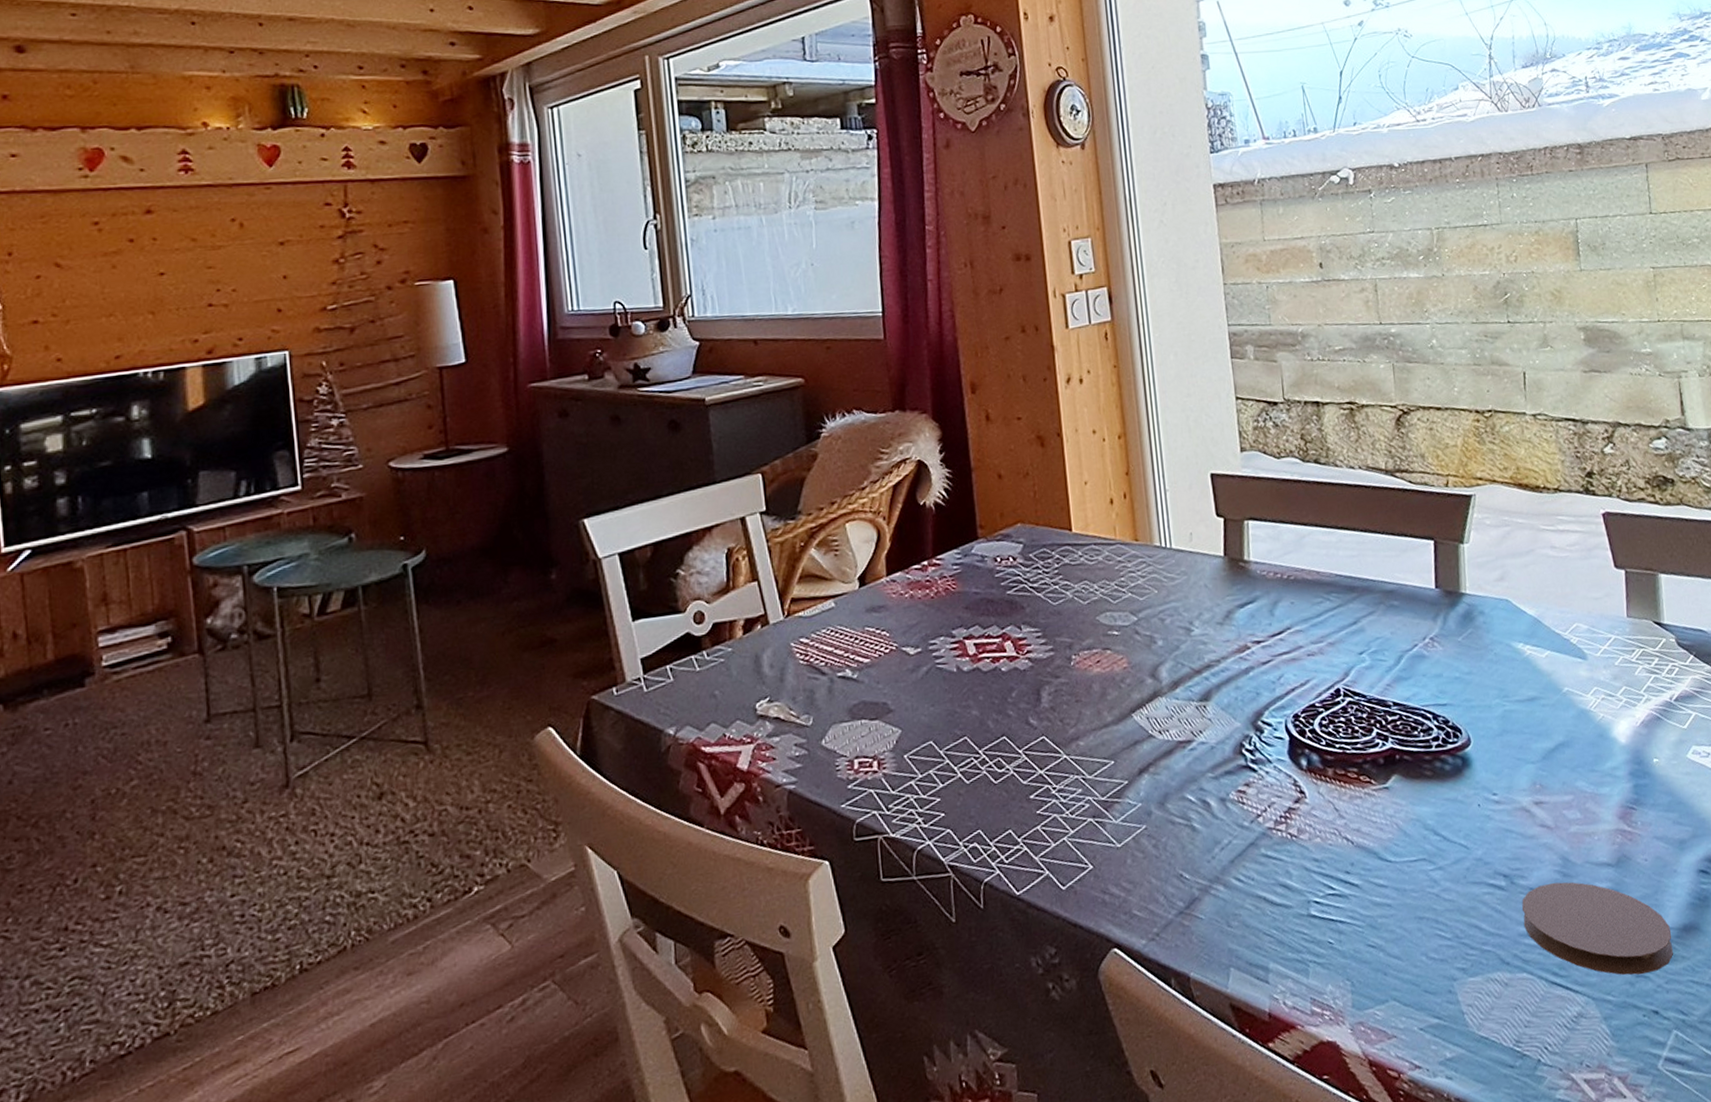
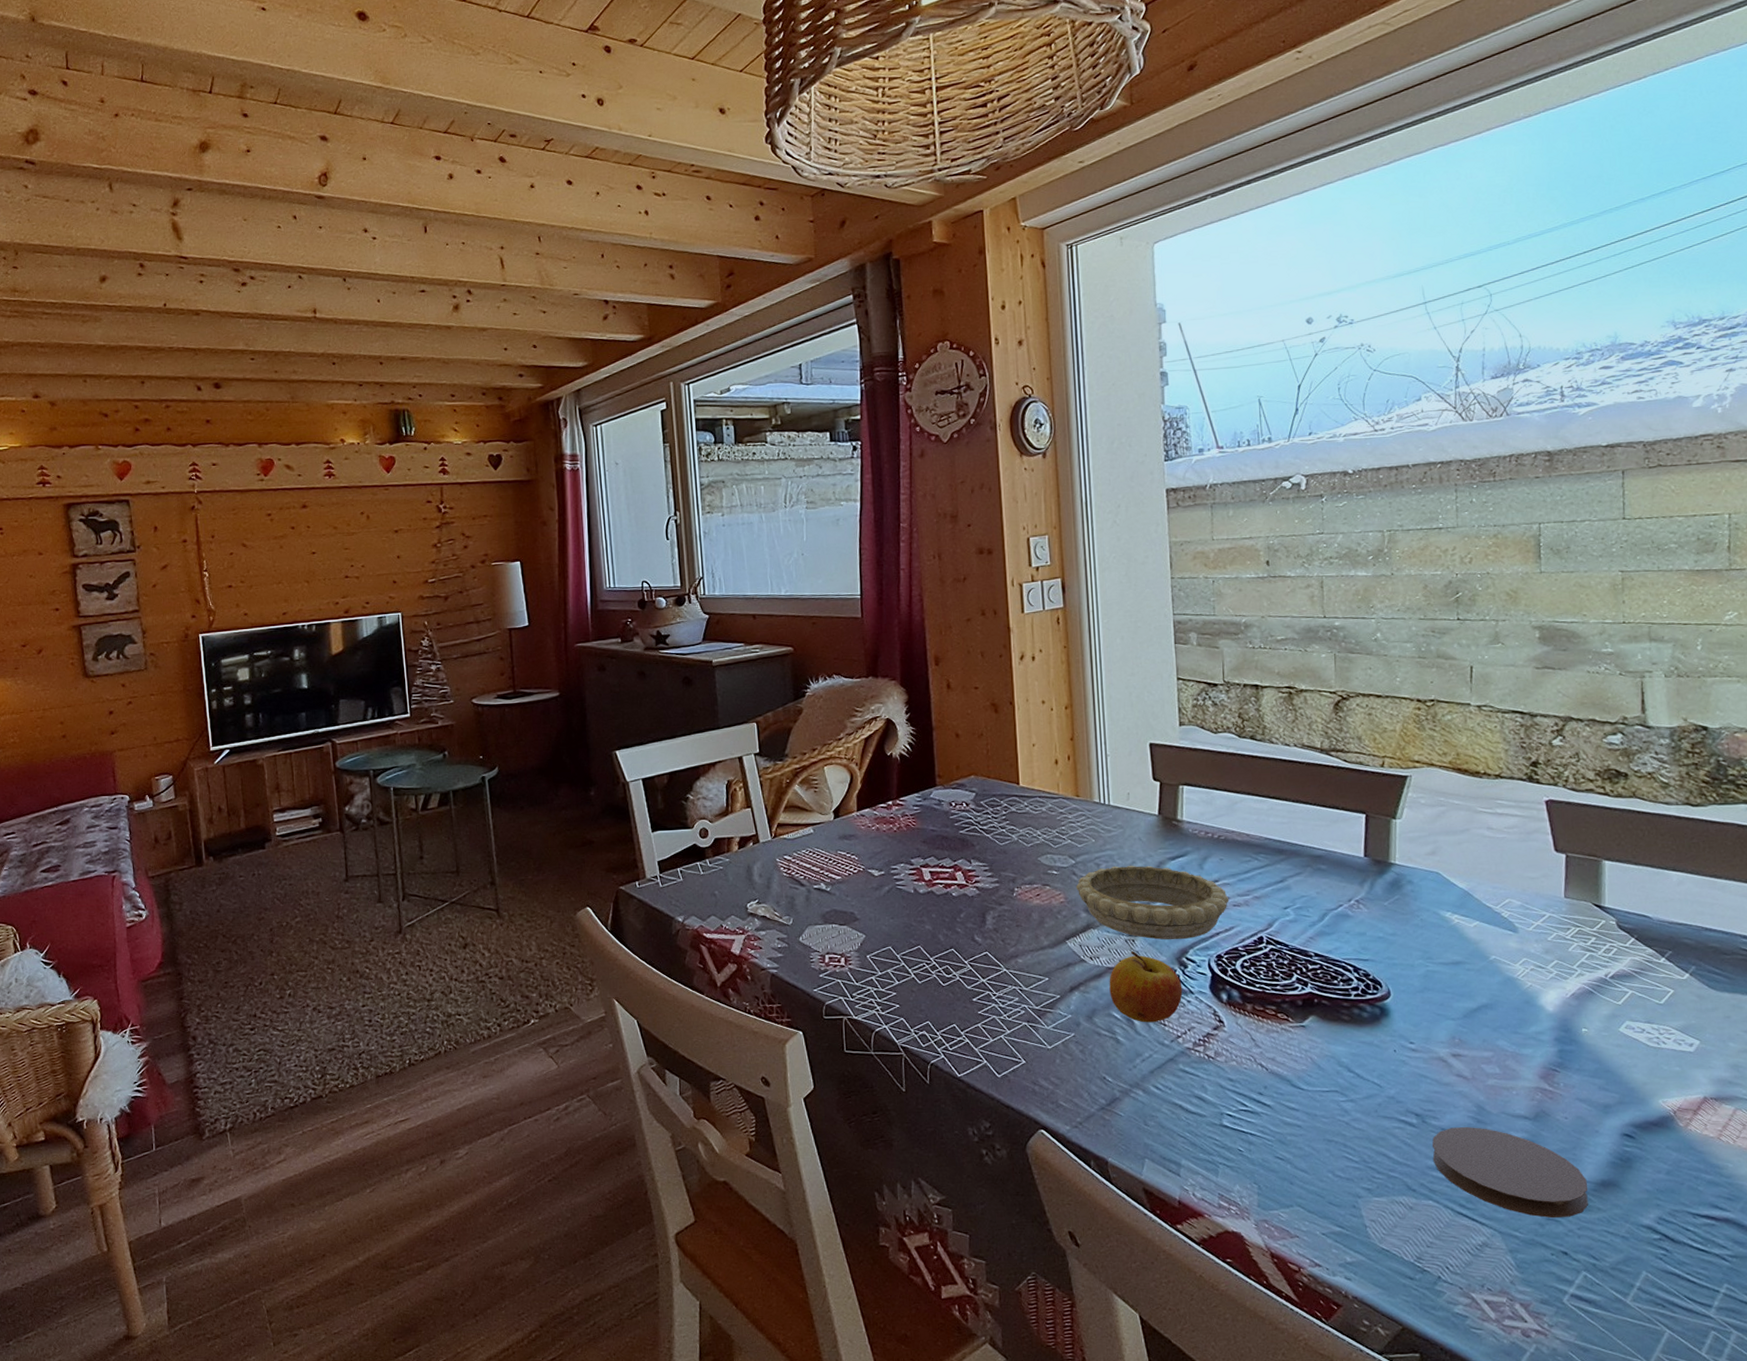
decorative bowl: none [1140,616,1303,703] -> present [1076,865,1229,940]
apple: none [1180,719,1260,804] -> present [1109,951,1183,1023]

